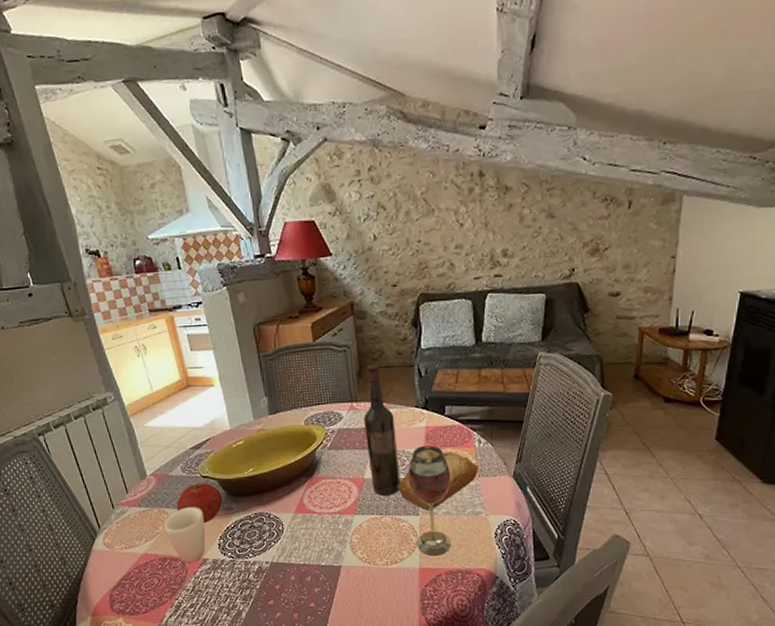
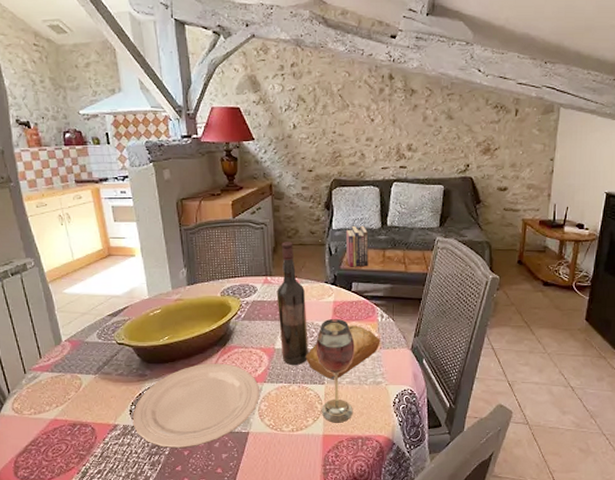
cup: present [163,506,206,563] -> none [75,372,117,429]
fruit: present [177,483,223,524] -> none [90,349,137,390]
plate: none [221,495,350,583] -> present [132,363,259,449]
books: none [436,343,463,389] -> present [345,225,369,267]

